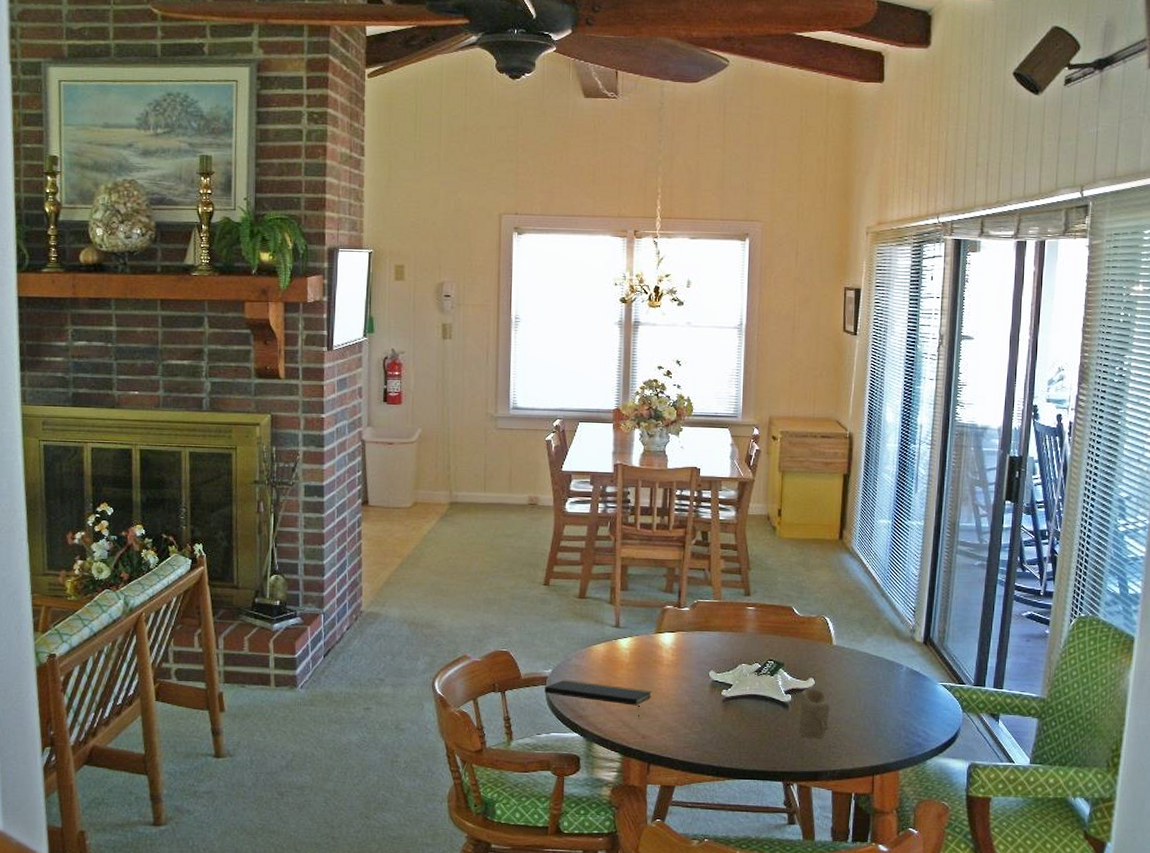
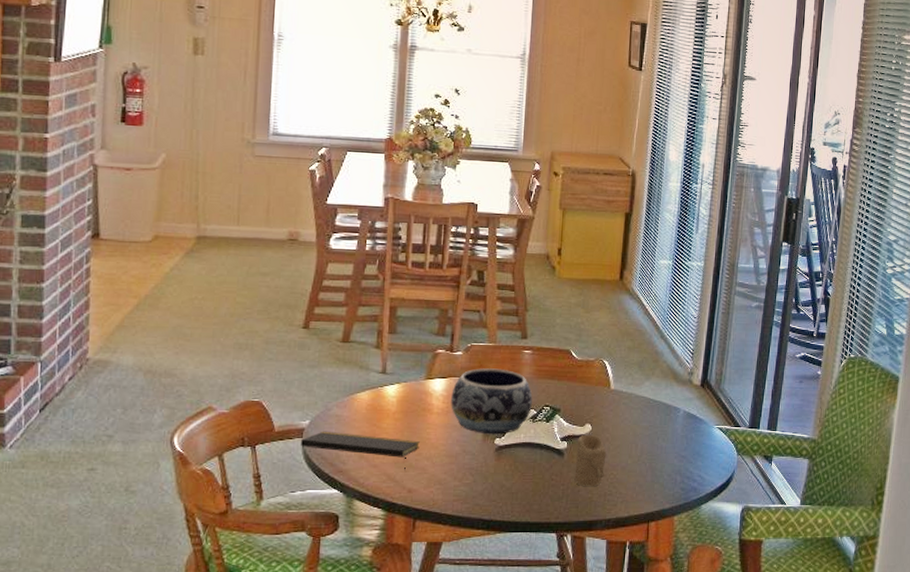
decorative bowl: none [680,623,757,686] -> present [451,368,533,434]

